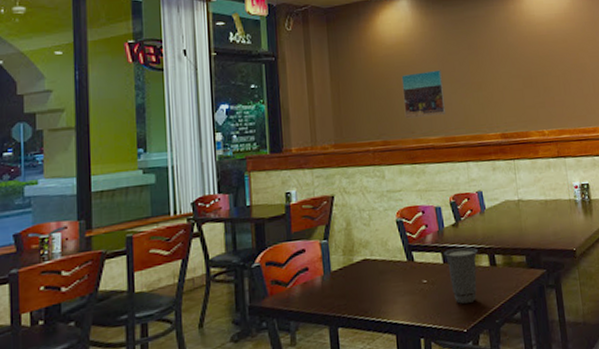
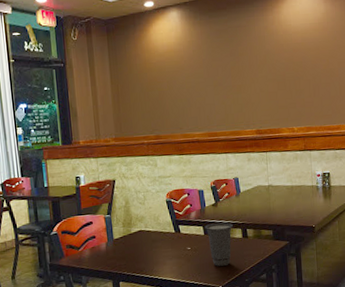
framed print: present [401,69,446,119] -> none [171,74,210,117]

